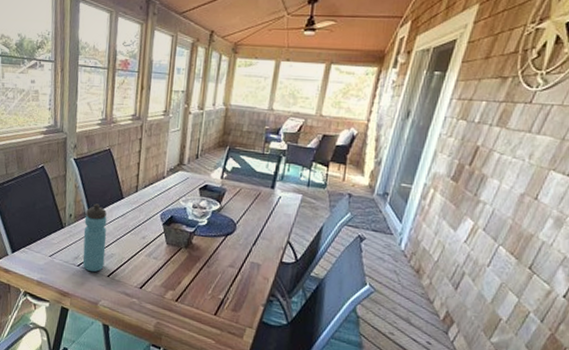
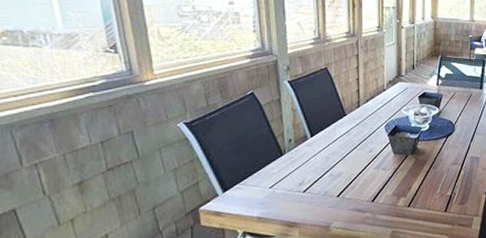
water bottle: present [82,203,107,273] -> none [306,124,333,196]

